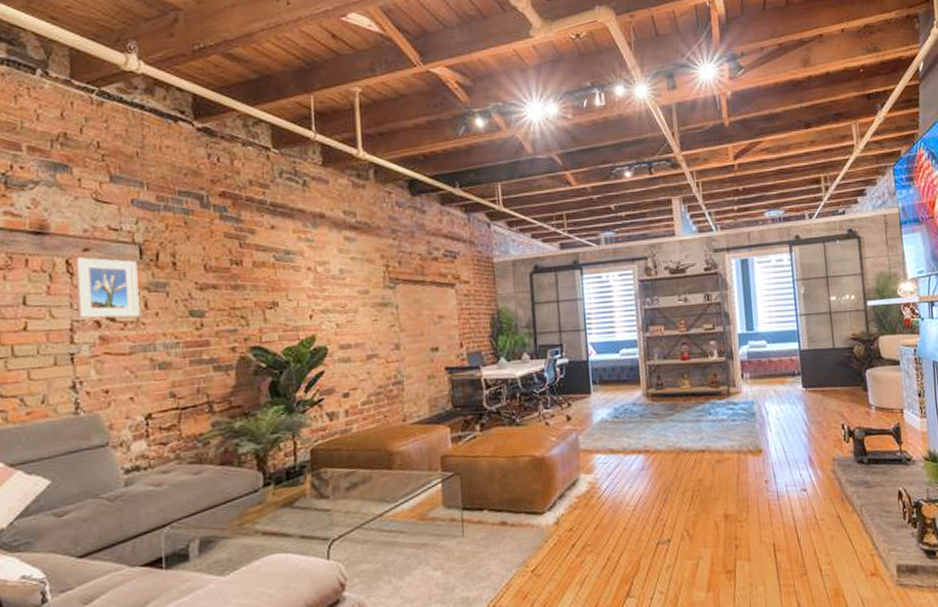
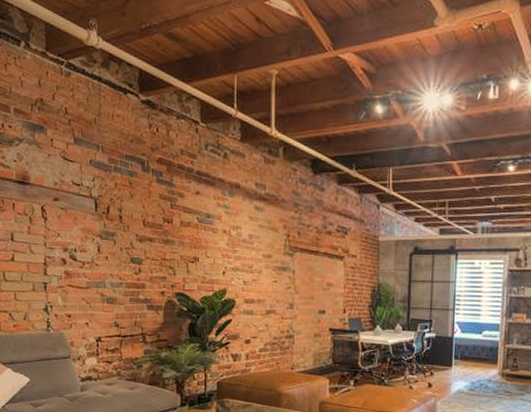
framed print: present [74,257,140,318] -> none [48,205,94,259]

